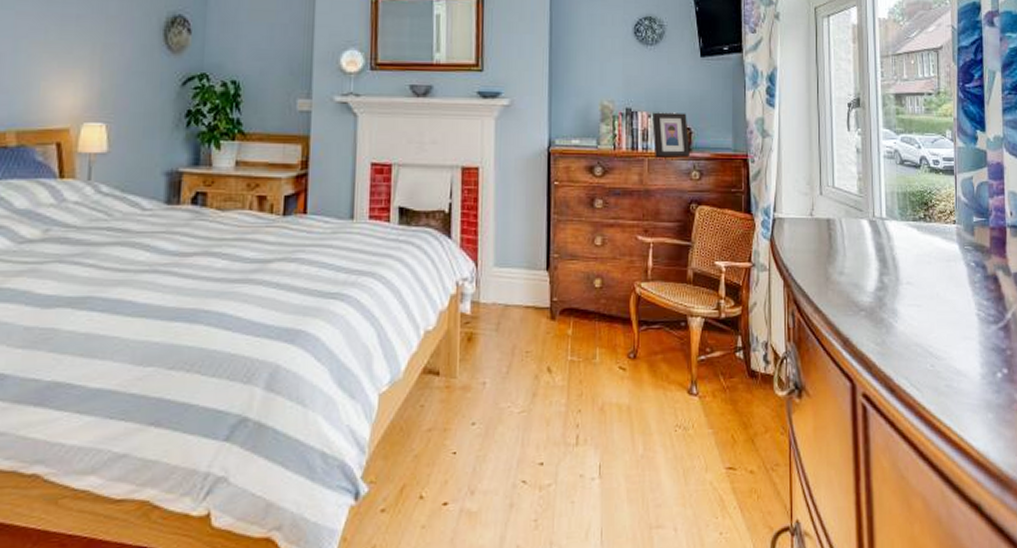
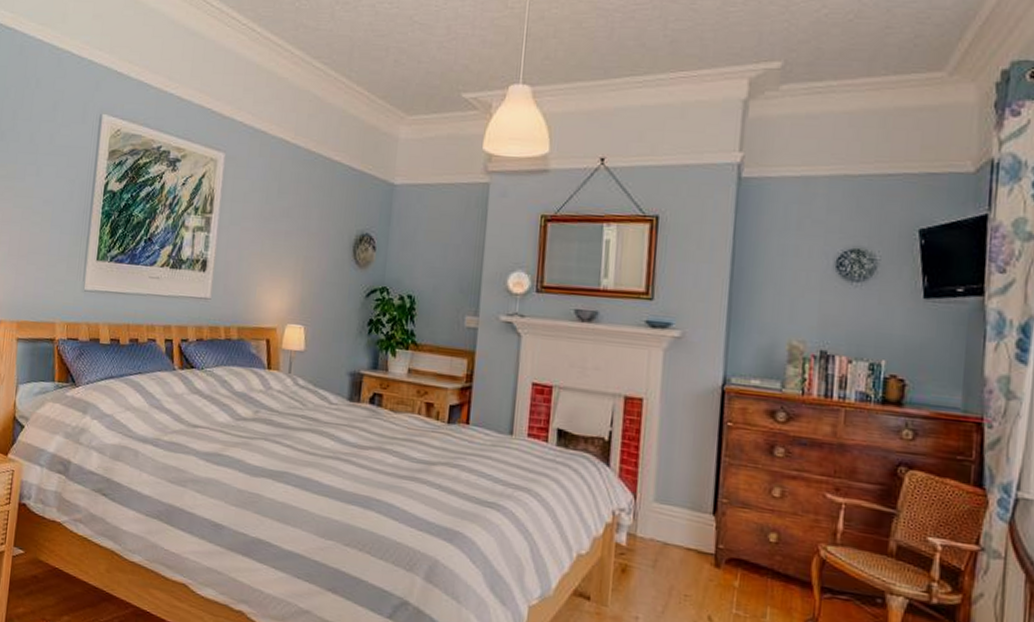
picture frame: present [652,112,690,158] -> none [853,358,902,413]

